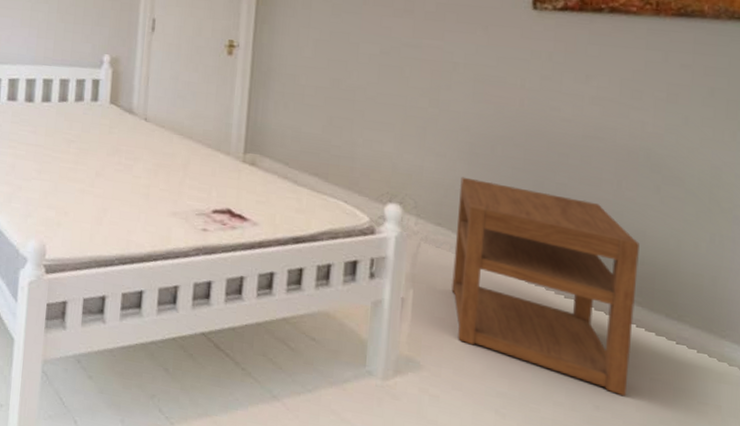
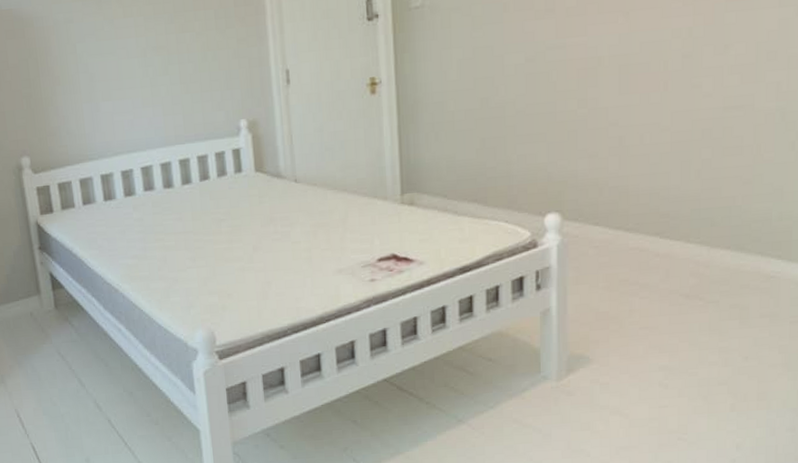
nightstand: present [451,177,640,397] -> none [613,171,778,343]

